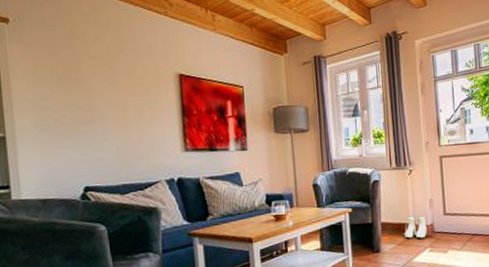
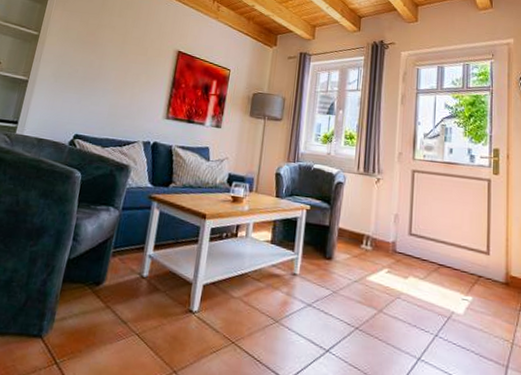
boots: present [405,216,428,239] -> none [362,227,388,256]

